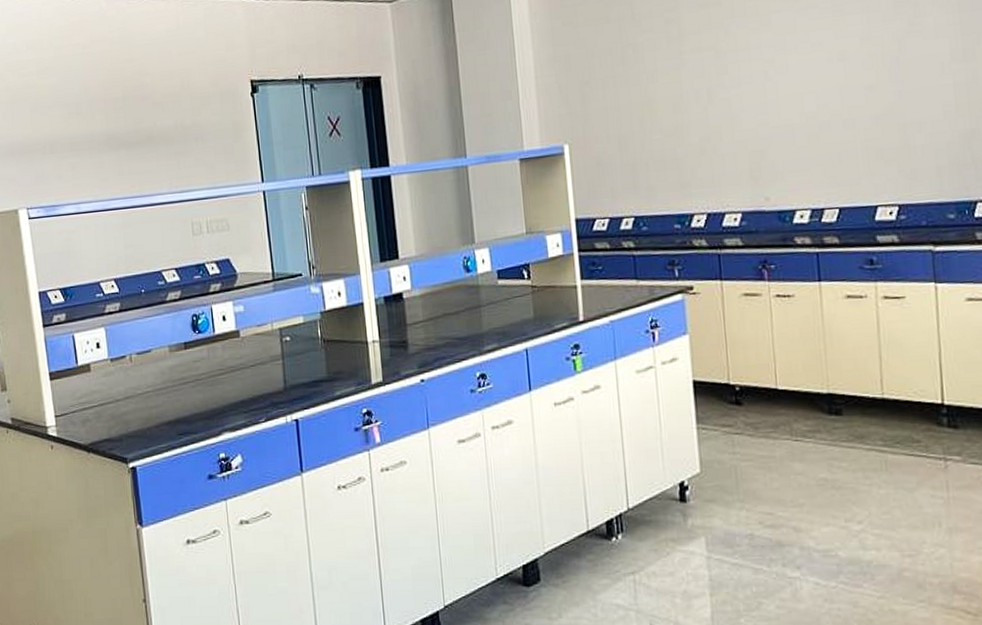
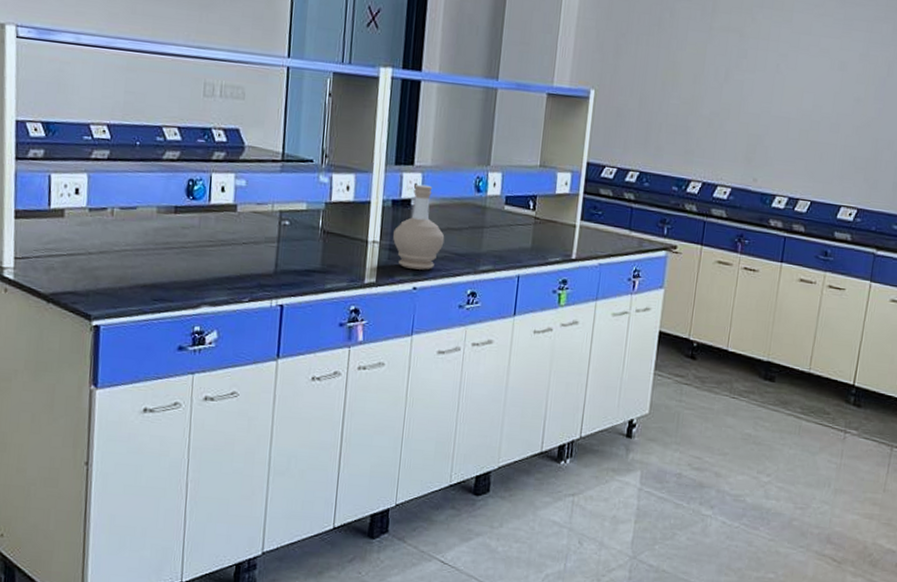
bottle: none [391,275,444,362] -> present [393,184,445,270]

